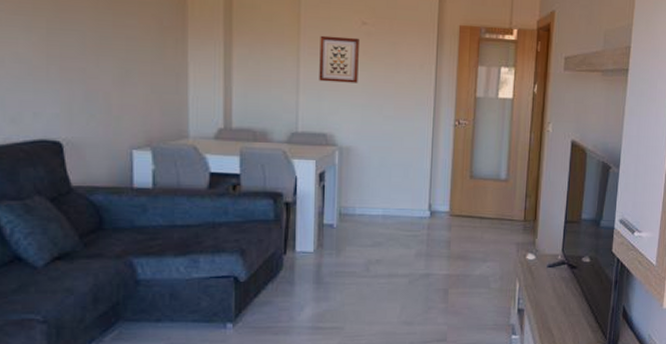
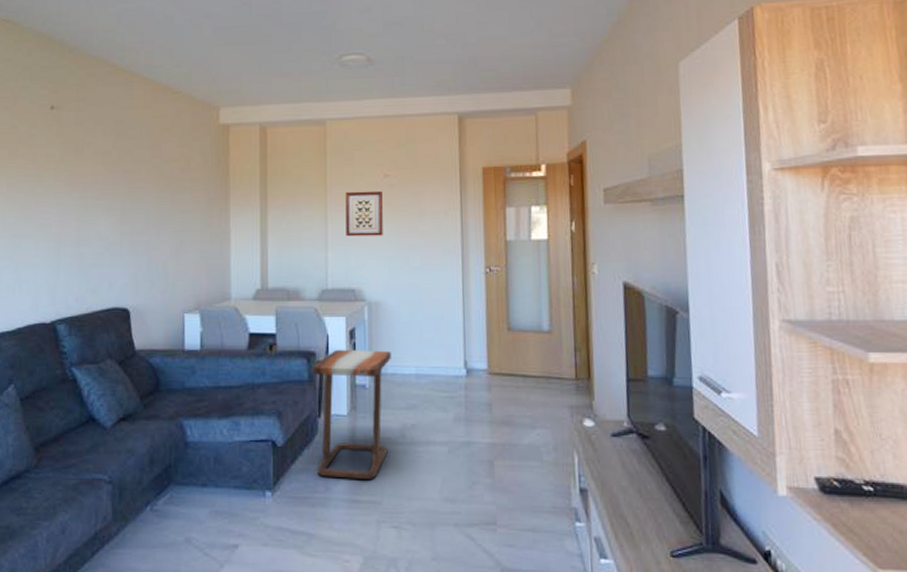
side table: none [279,191,360,310] -> present [313,349,391,481]

